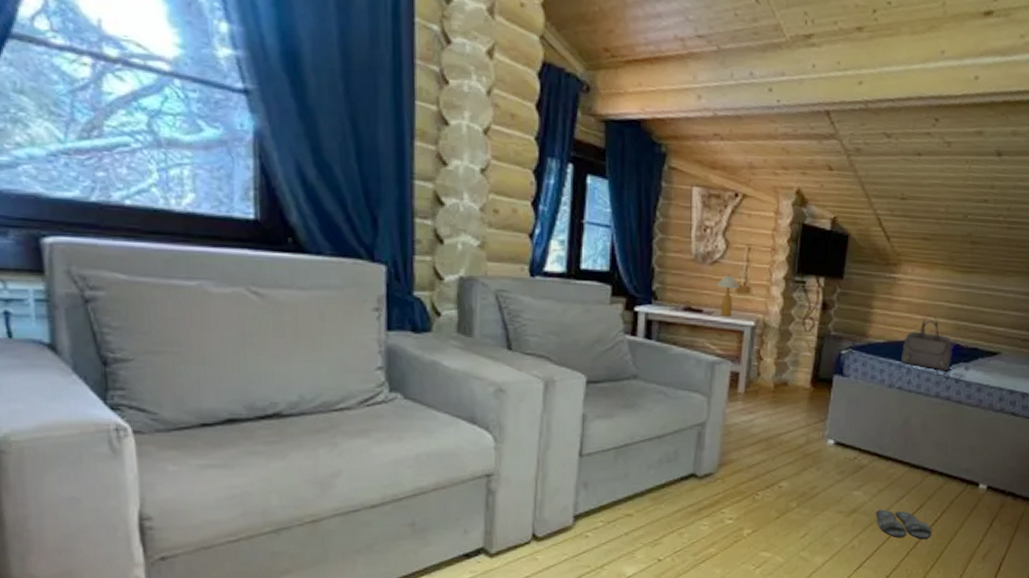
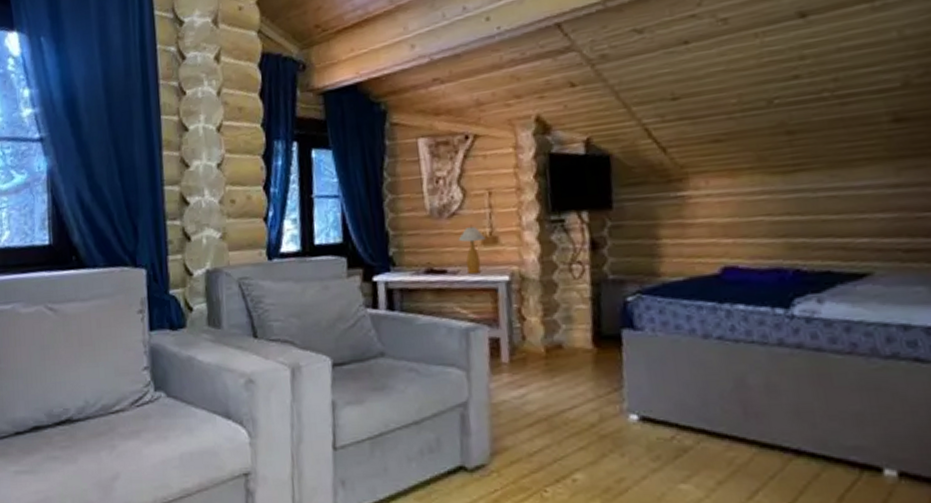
handbag: present [901,315,953,371] -> none [712,236,793,309]

